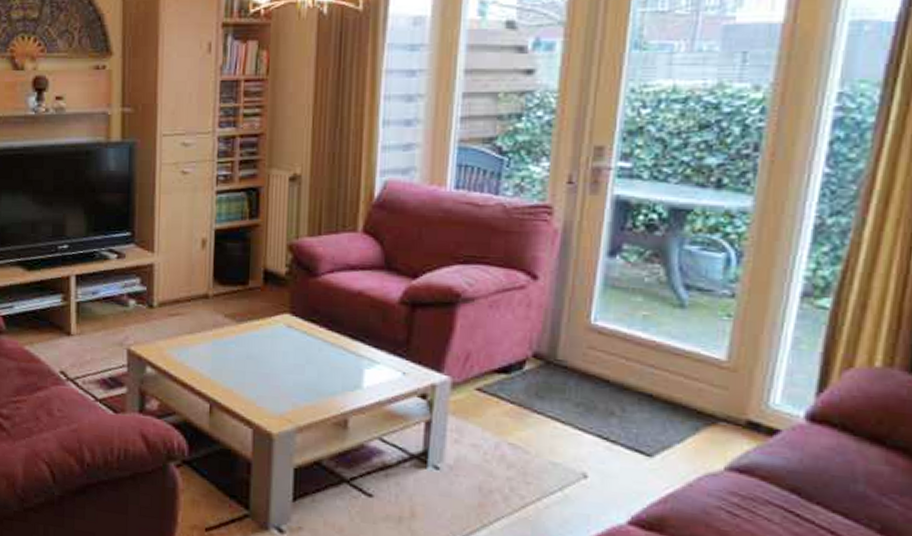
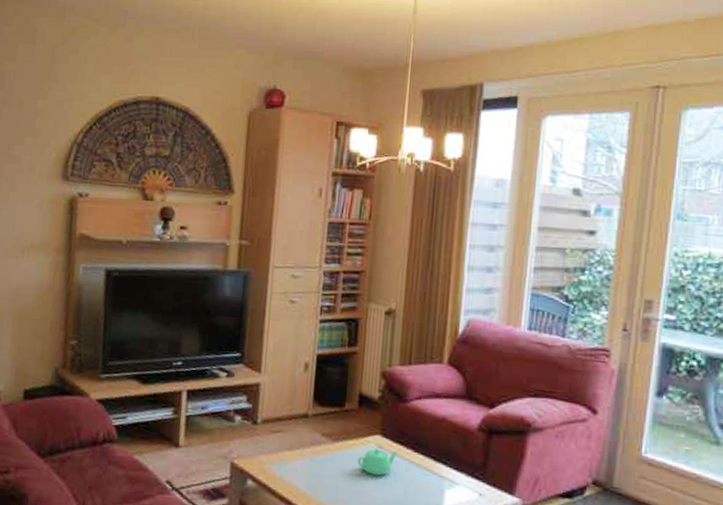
teapot: none [264,328,310,357] -> present [357,448,398,476]

